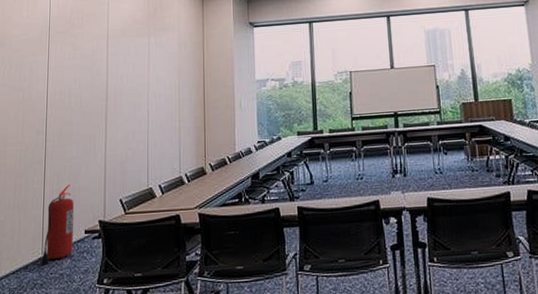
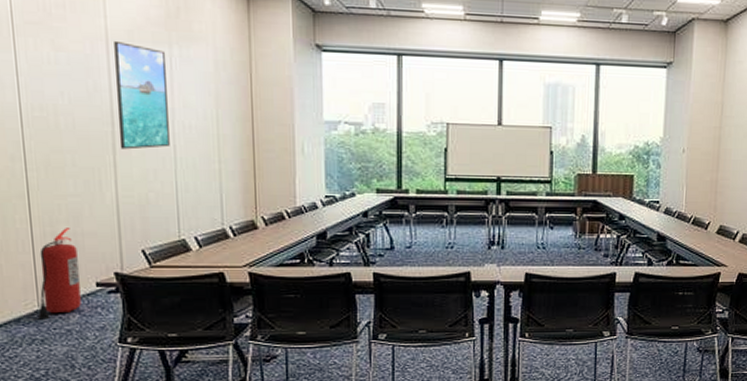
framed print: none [110,37,146,118] -> present [114,40,170,150]

